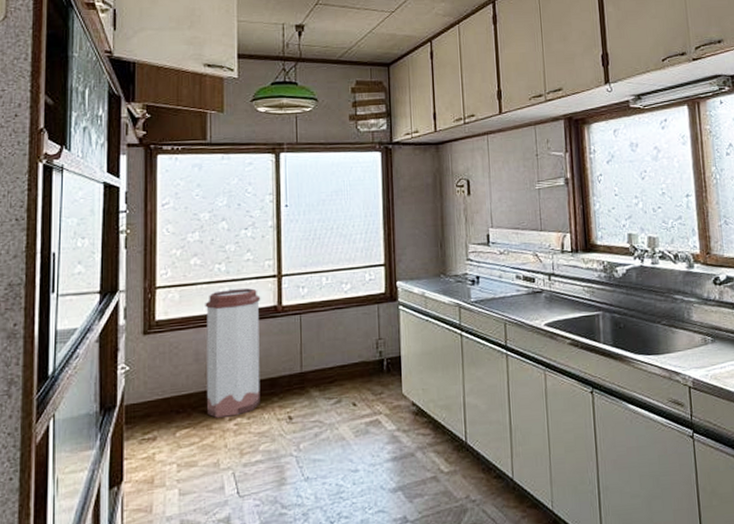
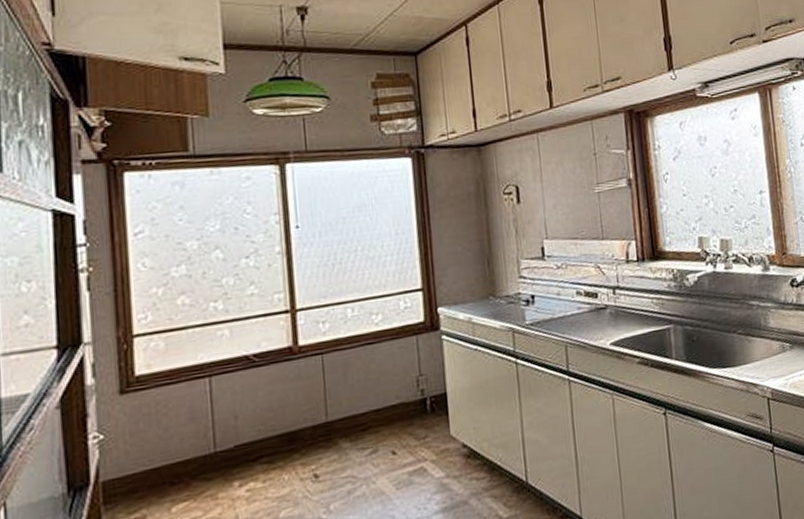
trash can: present [205,288,261,418] -> none [199,328,278,486]

